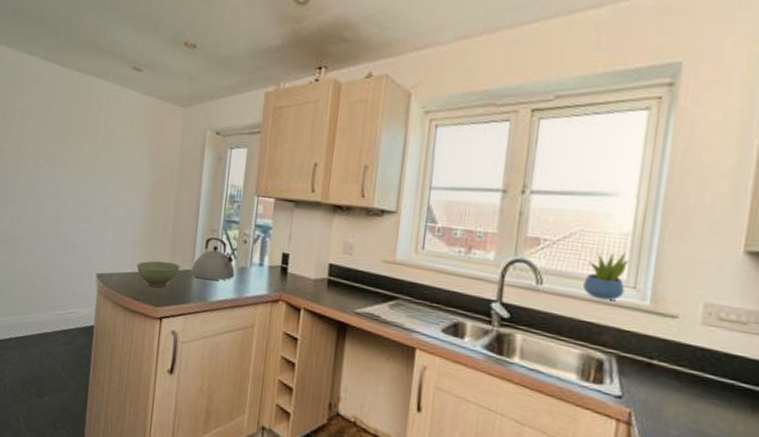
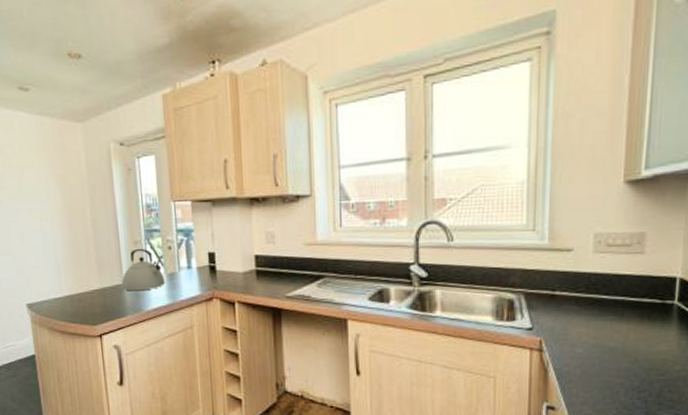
bowl: present [136,260,181,288] -> none [65,280,110,308]
succulent plant: present [583,252,628,301] -> none [490,199,526,246]

